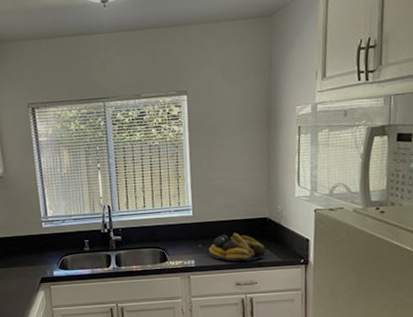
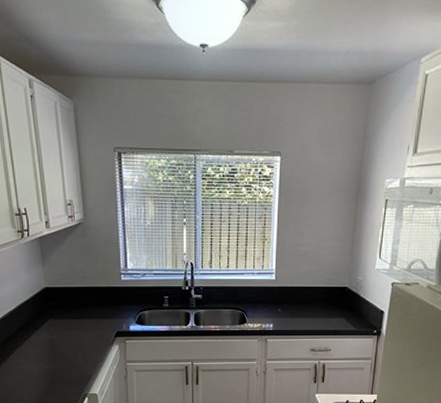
fruit bowl: present [208,232,266,262] -> none [287,299,343,329]

